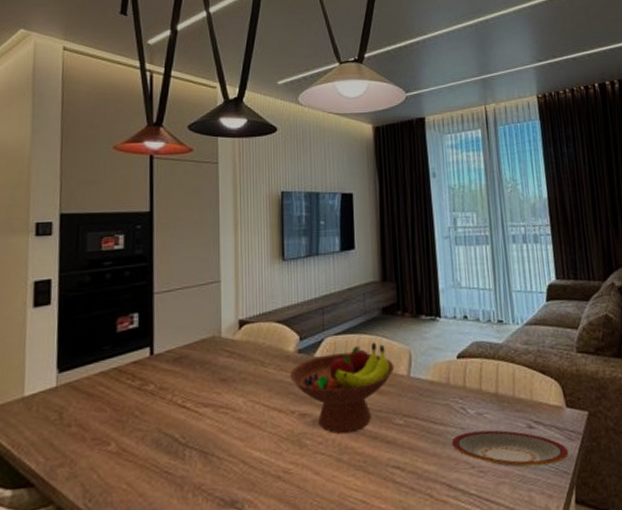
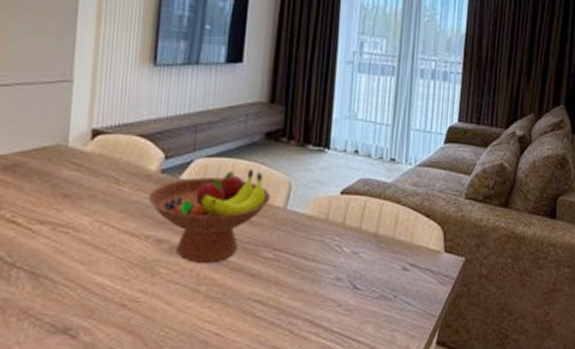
plate: present [452,429,569,467] -> none [321,269,439,308]

